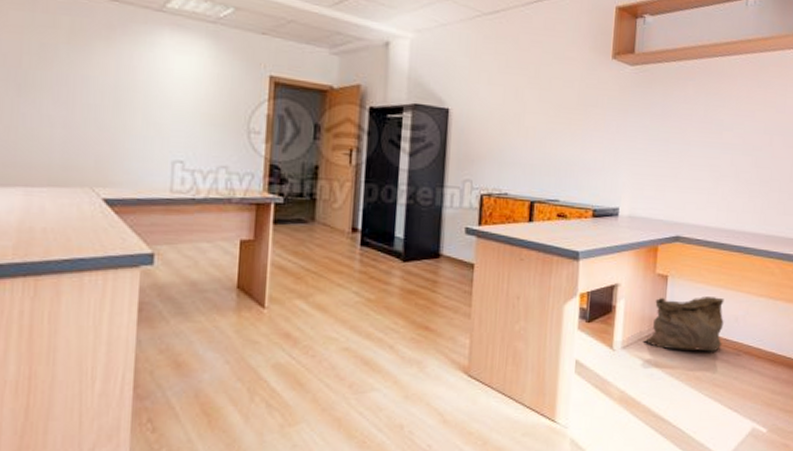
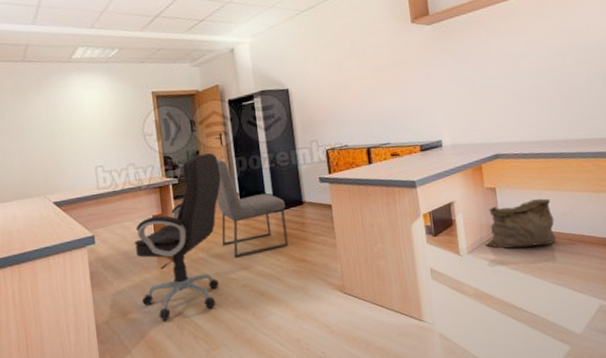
office chair: none [205,171,343,379] -> present [134,153,221,320]
chair: none [326,182,417,312] -> present [216,159,289,258]

